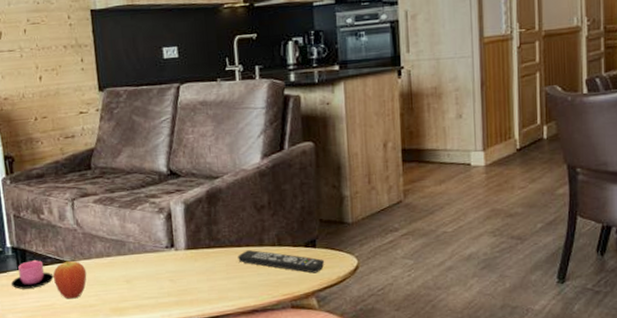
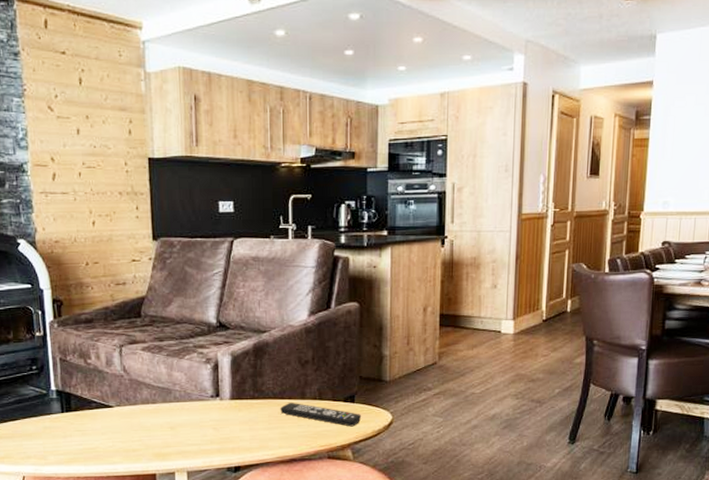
cup: present [11,259,54,289] -> none [54,403,98,432]
fruit: present [53,260,87,299] -> none [98,406,132,443]

